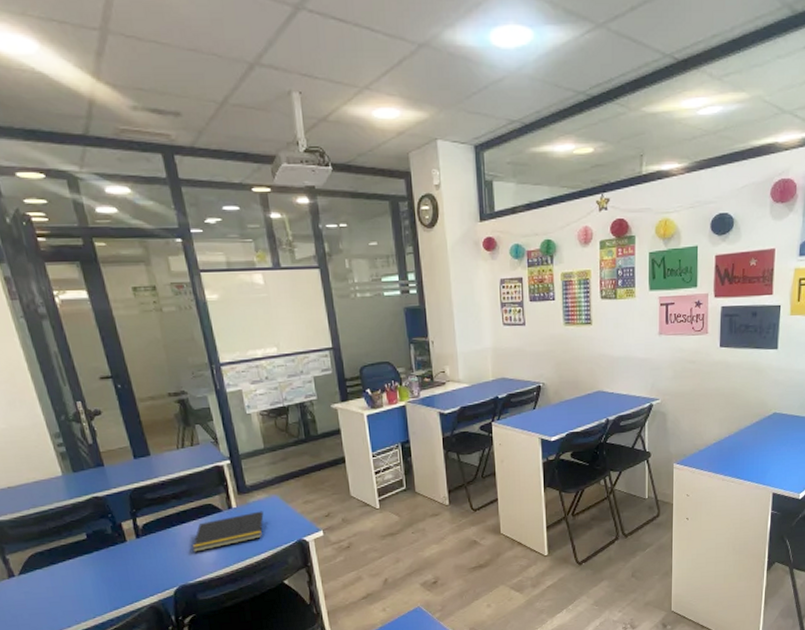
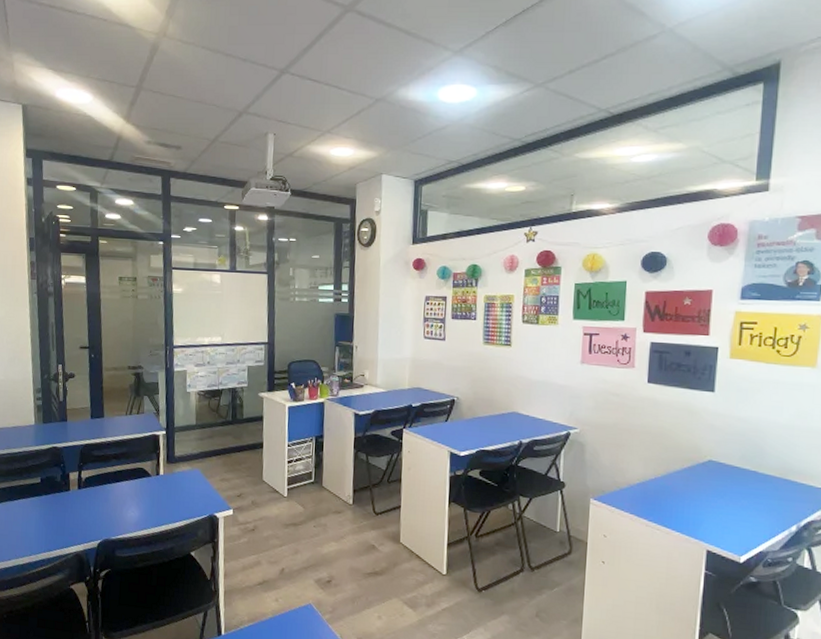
notepad: present [192,511,264,552] -> none [120,481,185,511]

